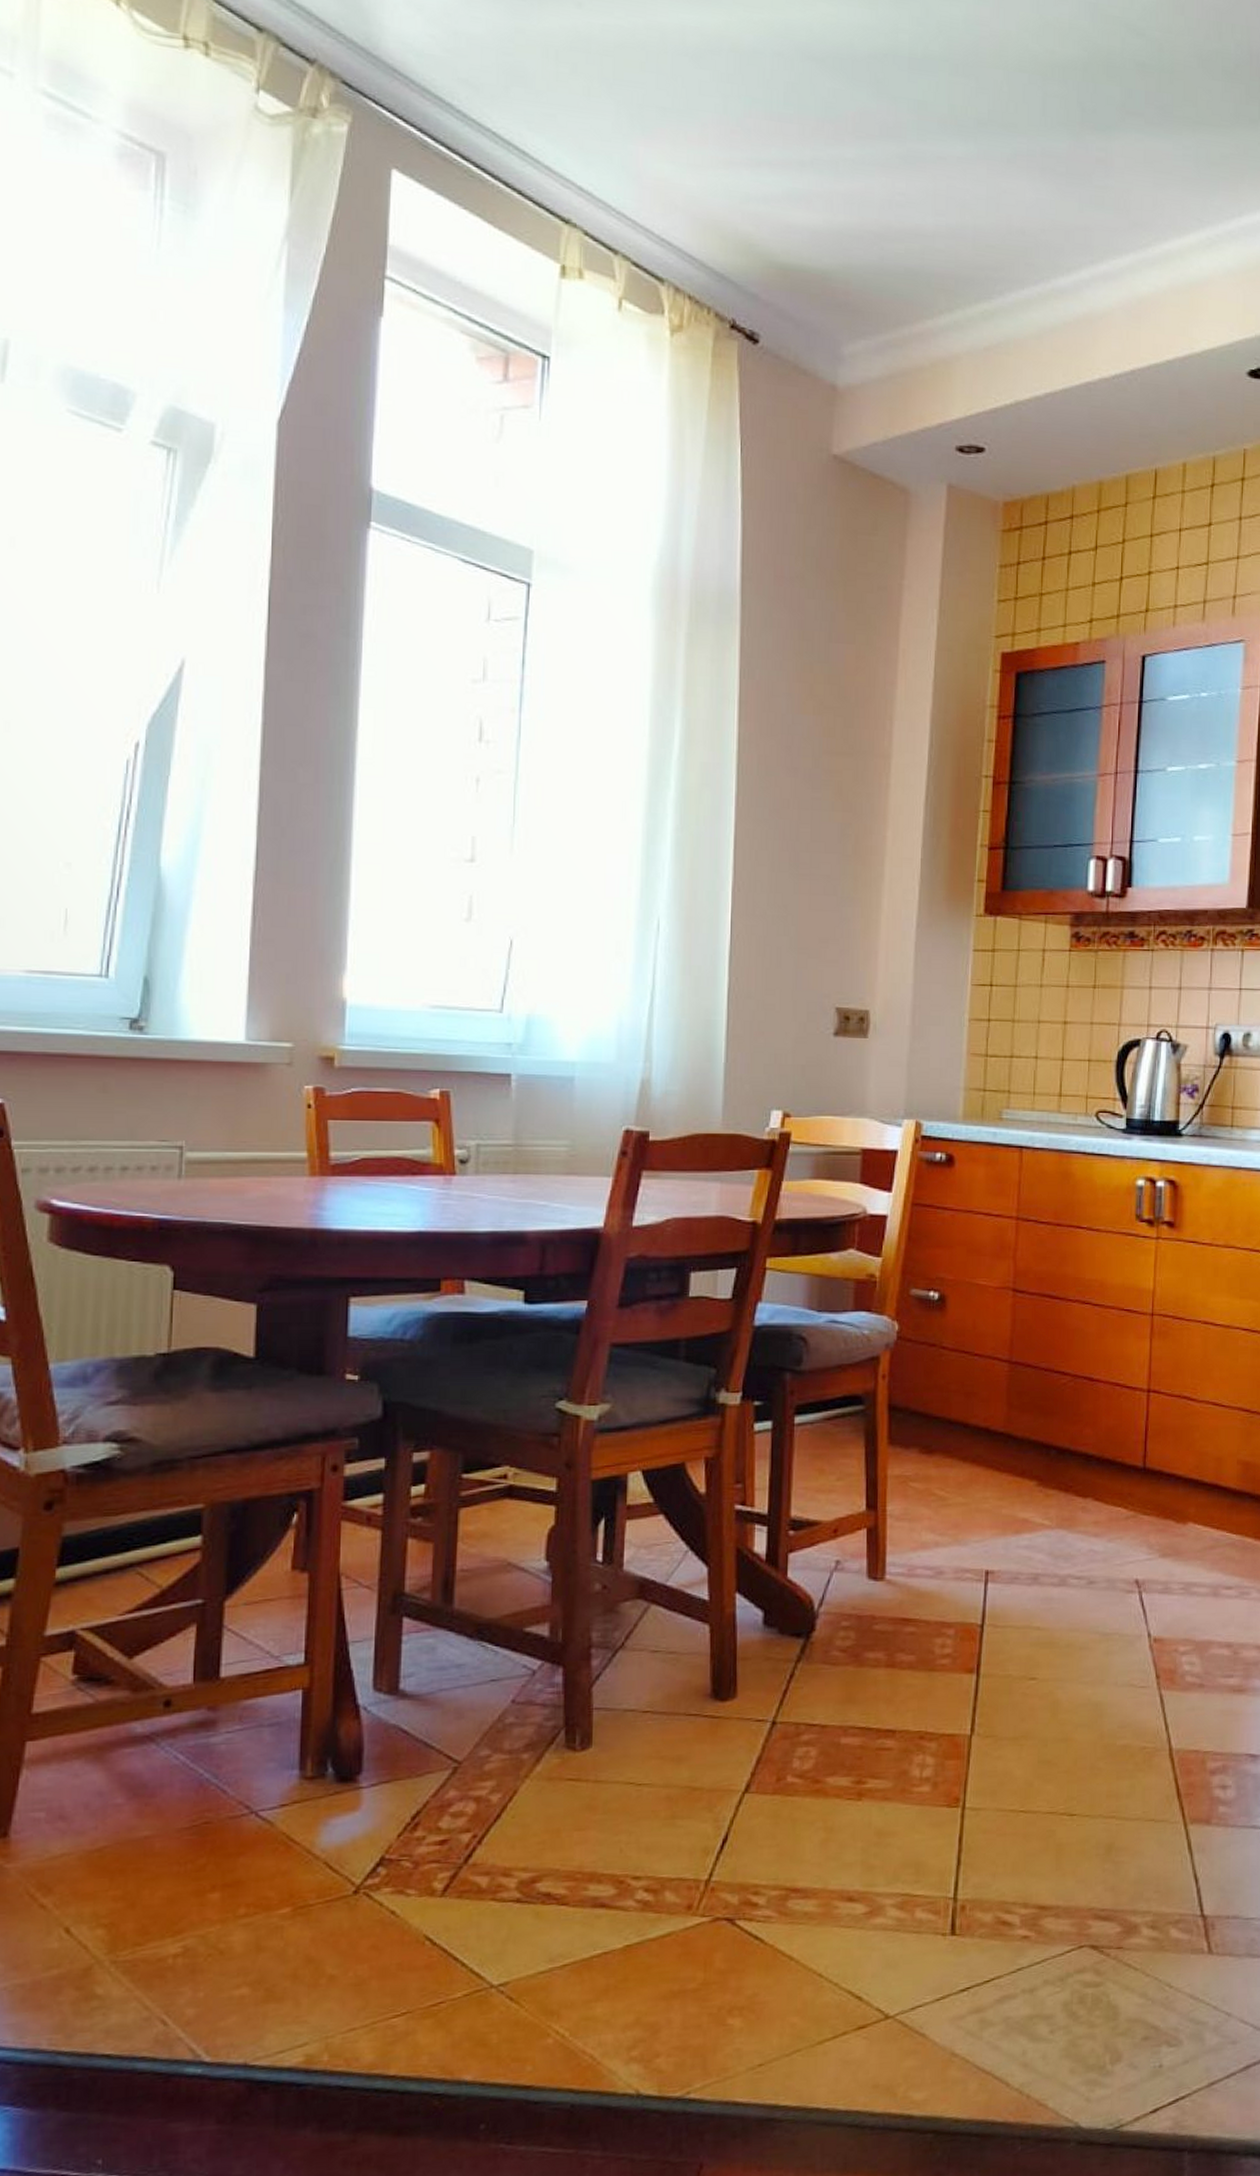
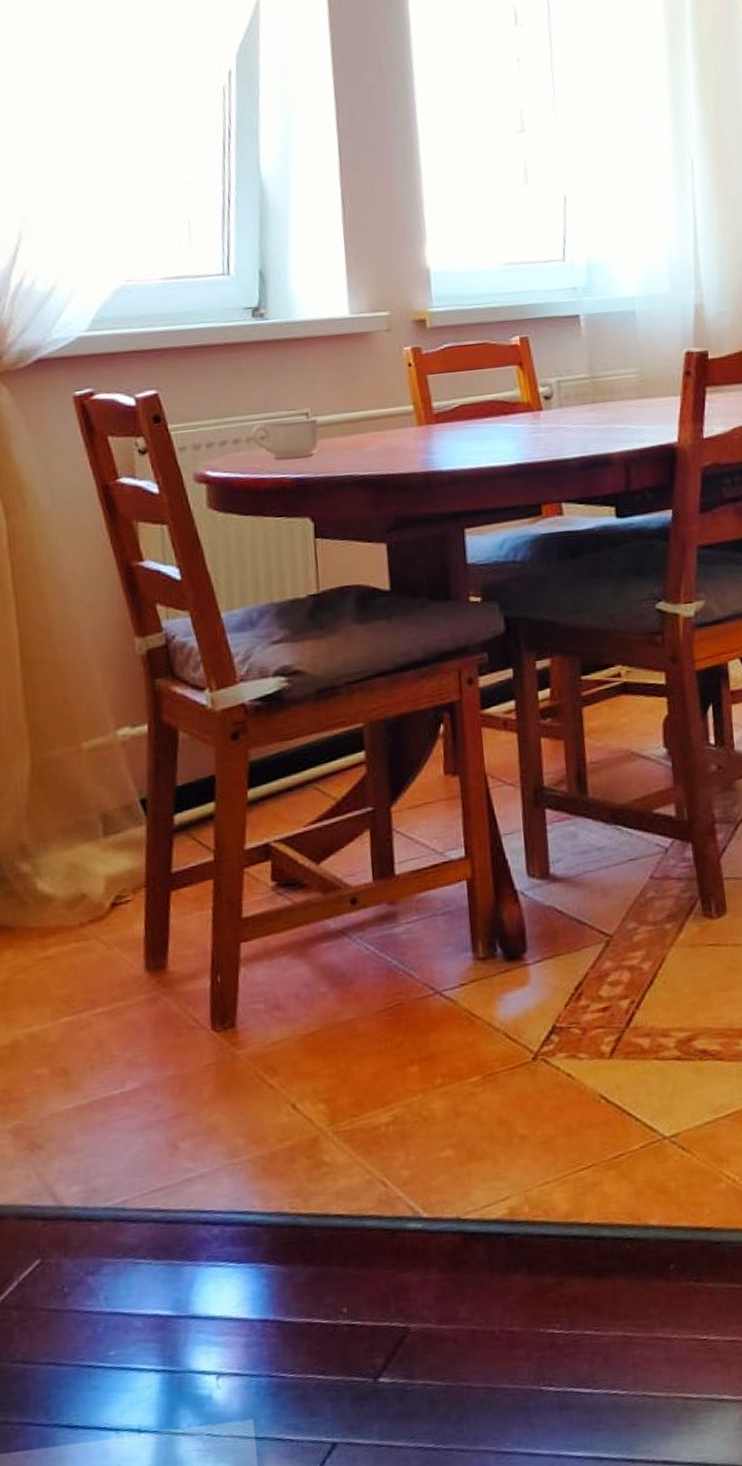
cup: none [110,1151,193,1197] -> present [250,418,319,460]

